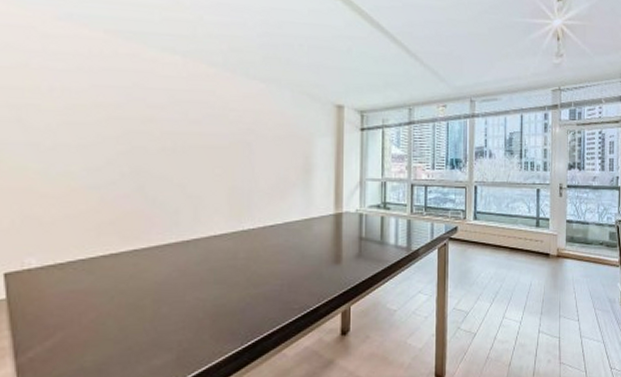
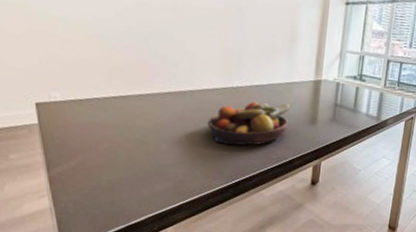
fruit bowl: none [215,241,312,299] -> present [207,101,292,146]

